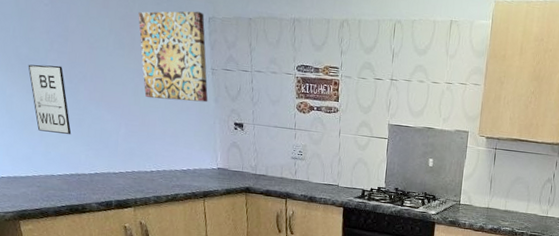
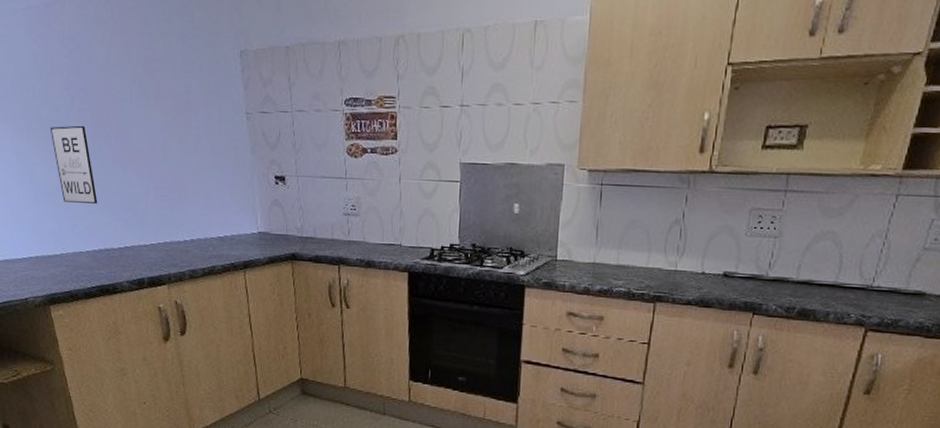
wall art: present [138,11,208,103] -> none [162,45,244,155]

